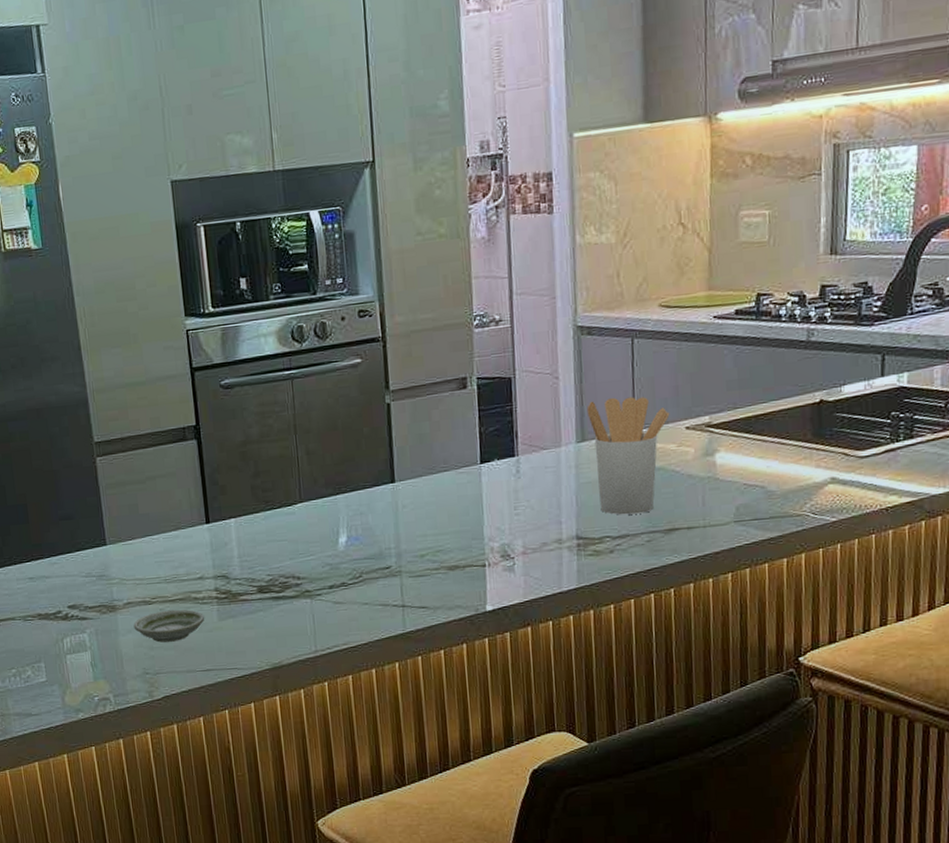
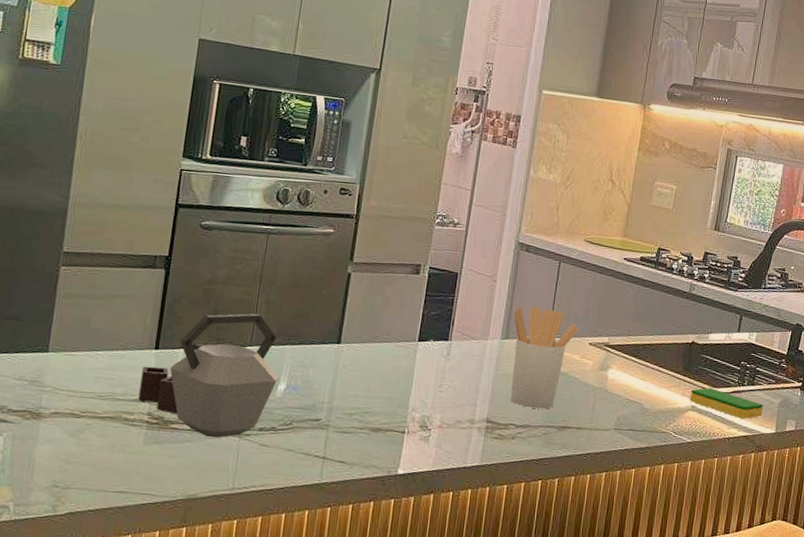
saucer: present [133,609,205,643] -> none [54,426,131,459]
kettle: none [199,467,337,604] -> present [138,313,279,438]
dish sponge: none [827,452,930,483] -> present [689,388,763,419]

